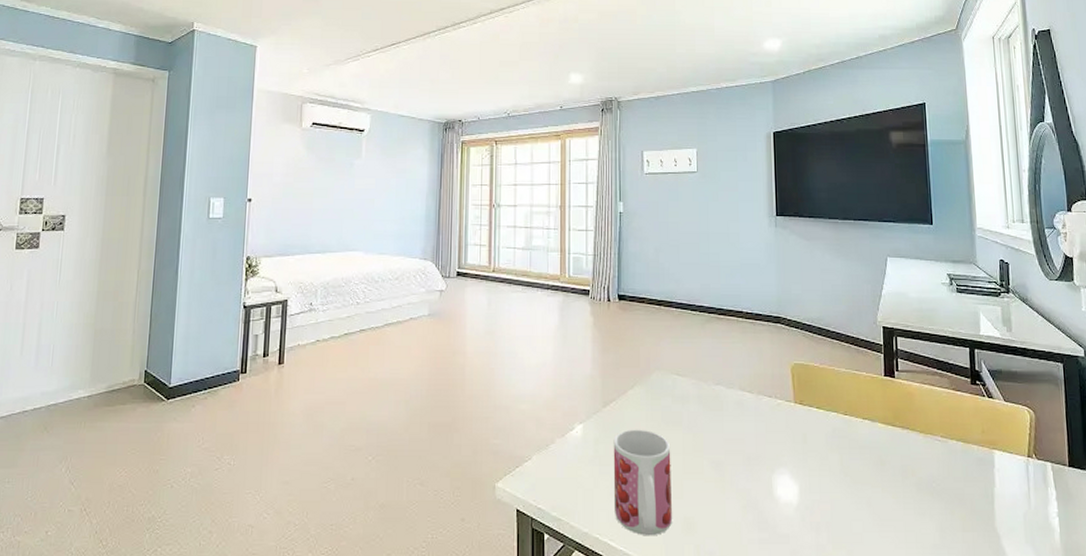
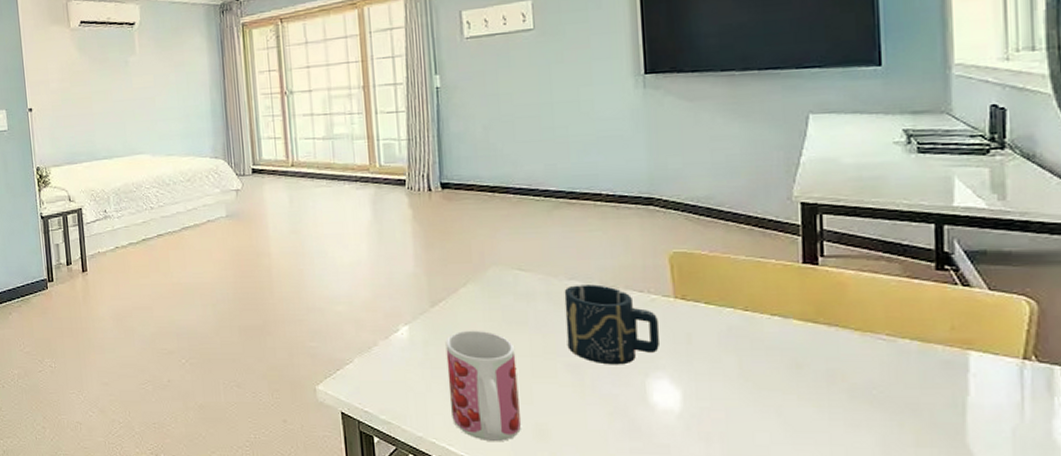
cup: none [711,390,783,462] -> present [564,284,660,365]

